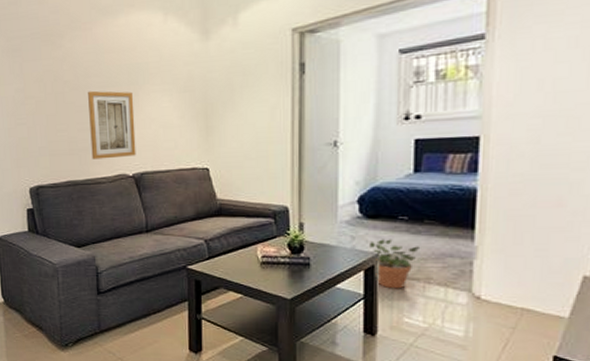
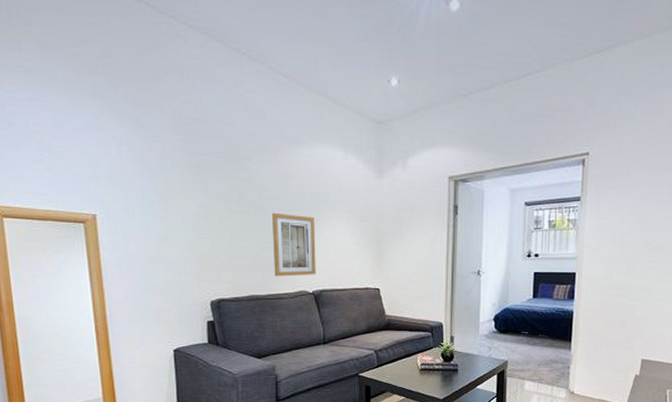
potted plant: present [370,239,424,289] -> none [501,349,538,388]

